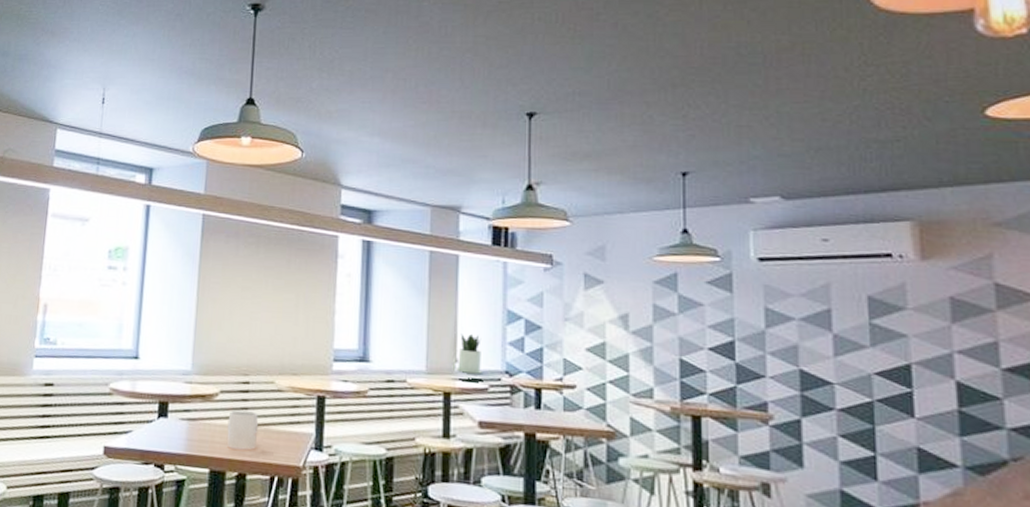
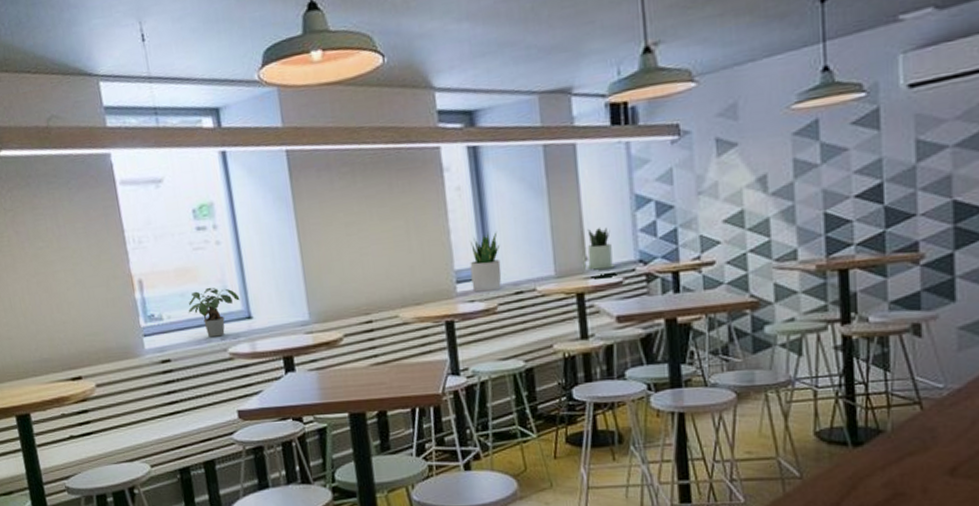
potted plant: none [81,322,132,371] -> present [188,287,240,337]
mug: present [226,410,259,451] -> none [357,349,392,390]
planter: none [347,320,379,376] -> present [470,232,502,293]

